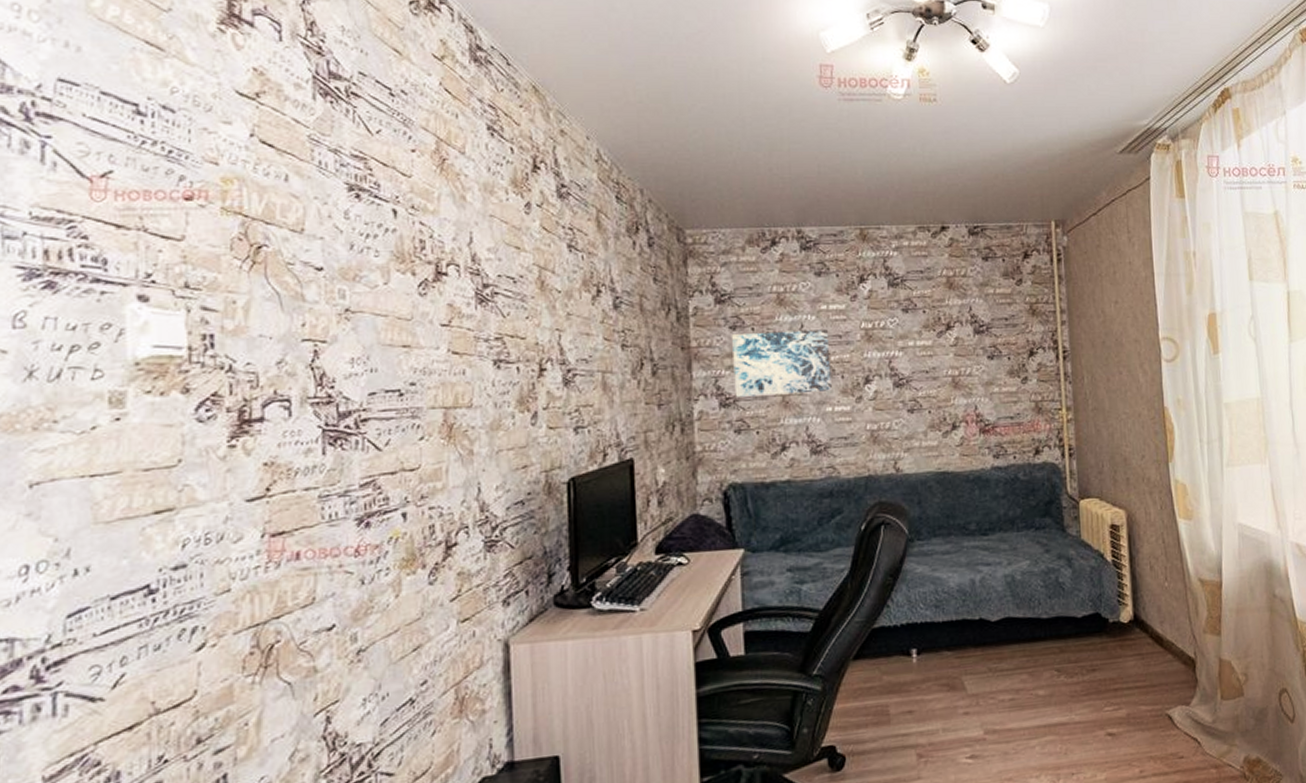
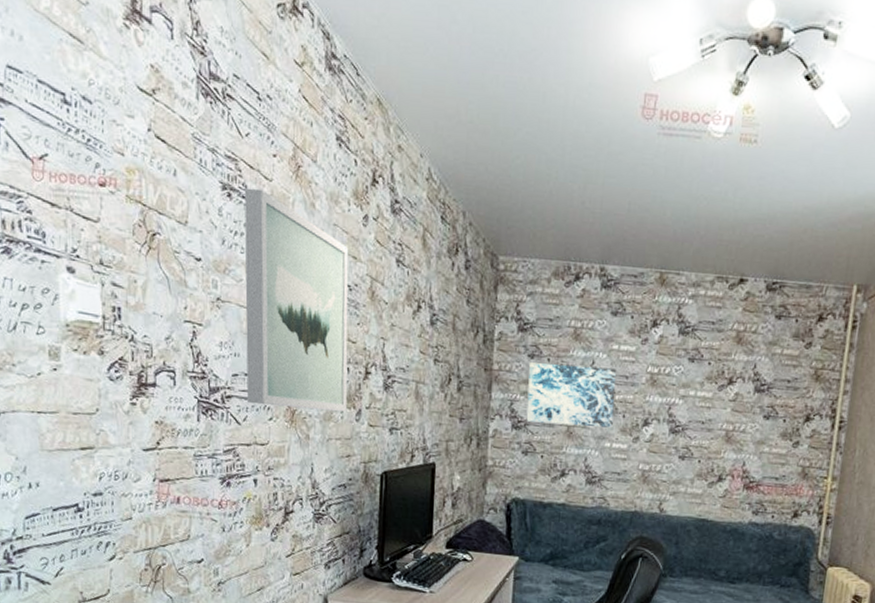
wall art: none [378,186,518,425] -> present [244,187,349,413]

